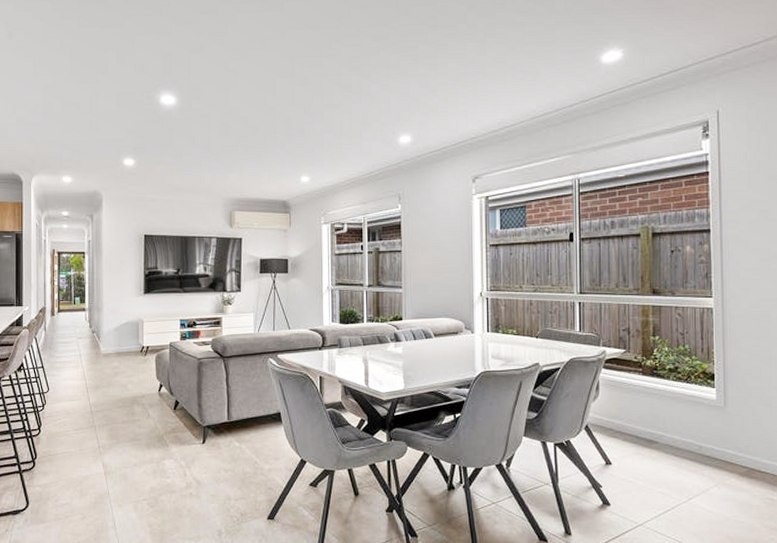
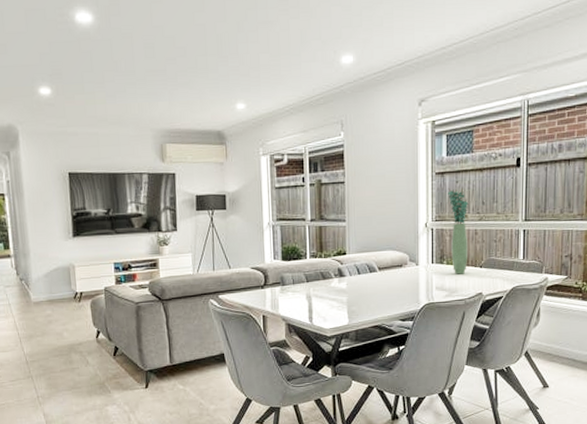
vase: none [502,259,524,344] -> present [448,187,469,275]

